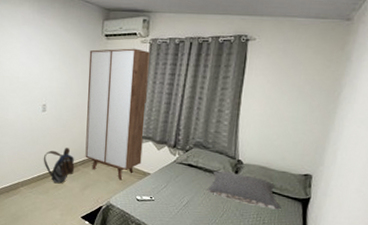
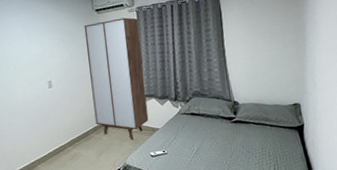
backpack: present [43,148,75,184] -> none [56,118,88,155]
pillow: present [207,171,281,210] -> none [212,113,281,141]

